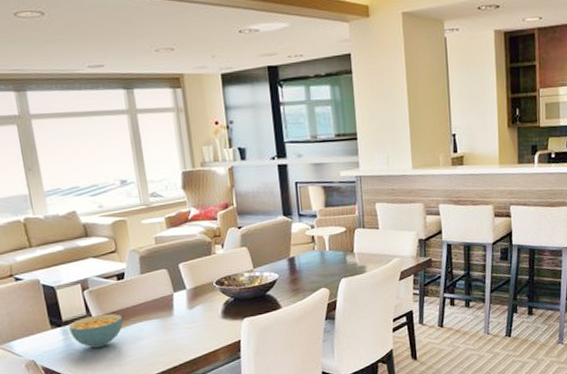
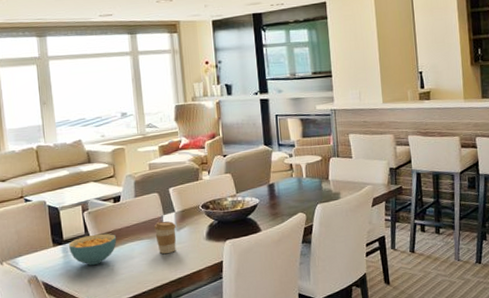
coffee cup: none [164,299,189,334] -> present [154,221,177,254]

